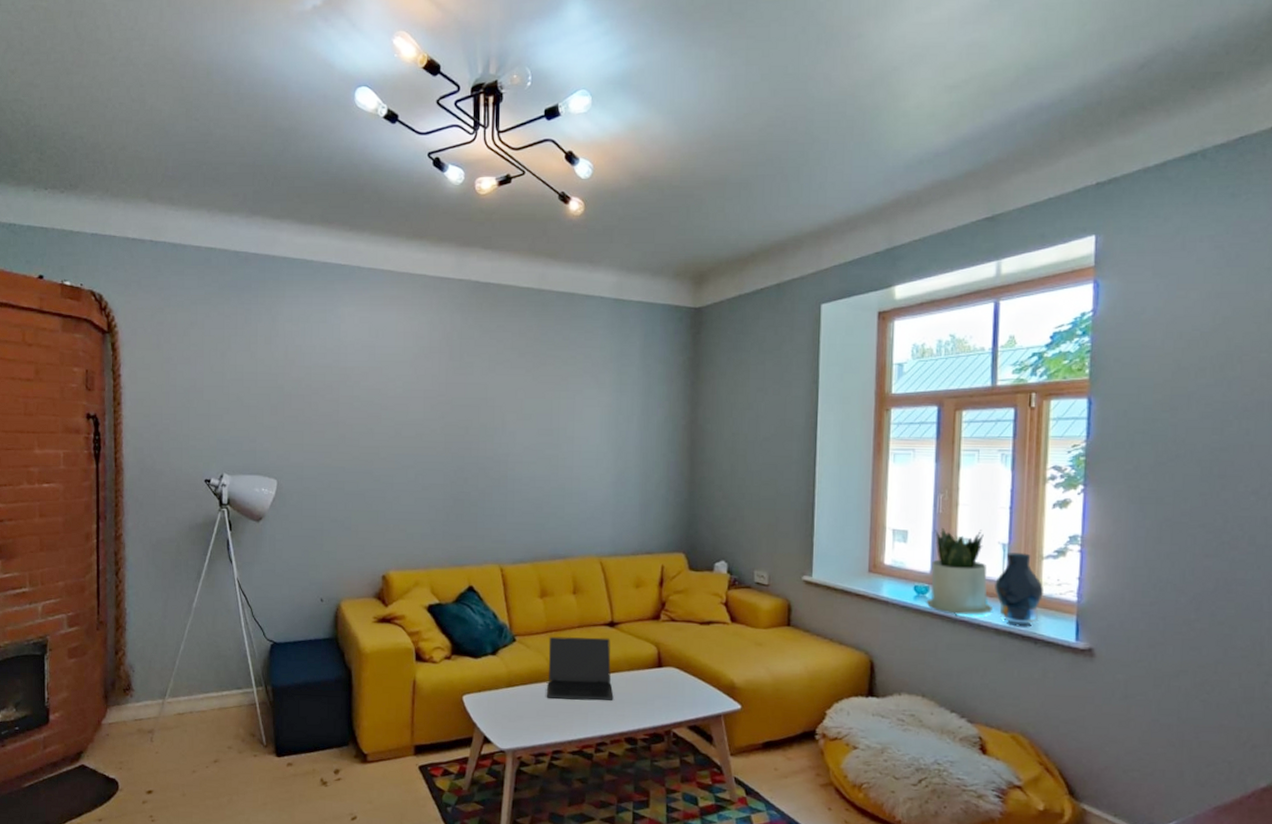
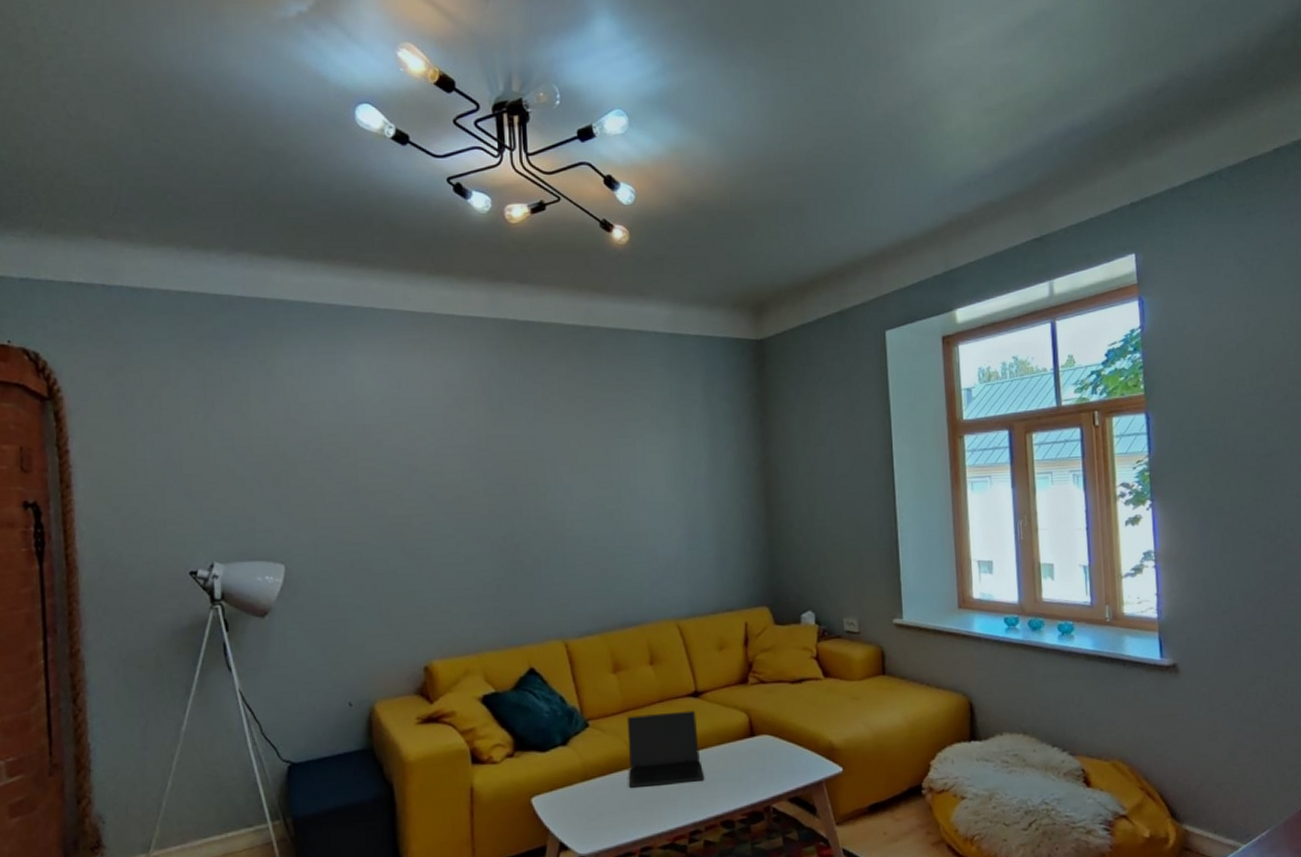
planter: present [926,528,992,616] -> none [1017,553,1081,644]
vase: present [995,553,1043,627] -> none [1080,574,1126,650]

